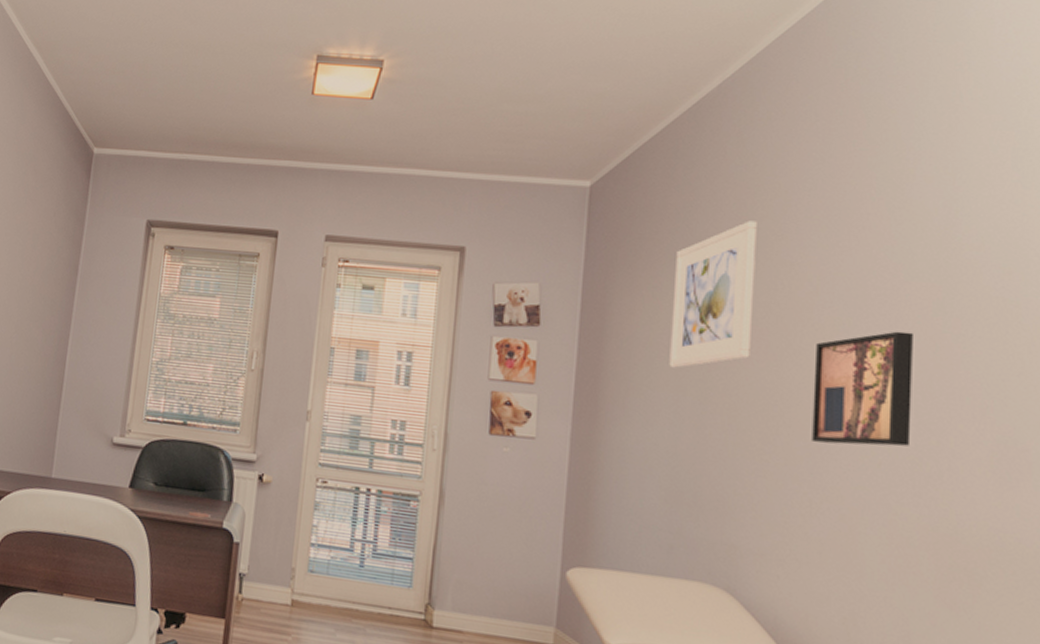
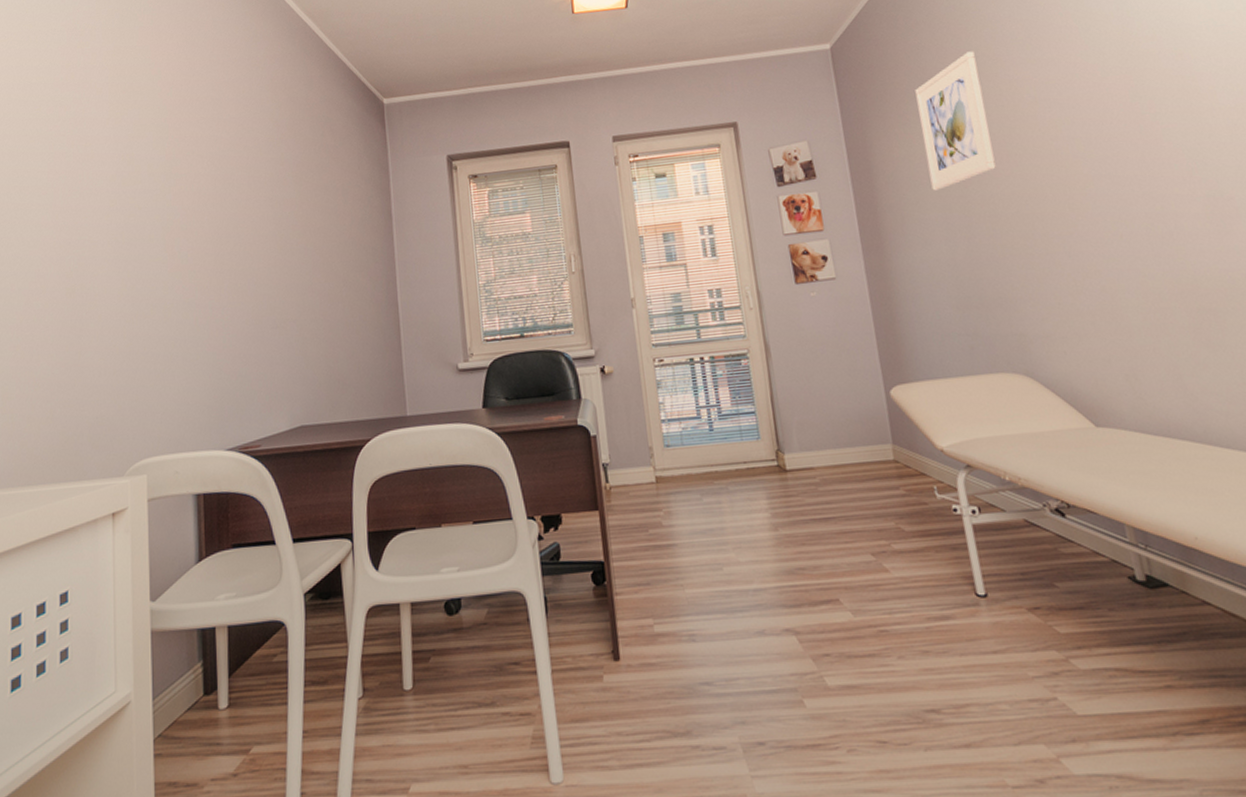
wall art: present [812,331,913,447] -> none [1046,119,1140,229]

